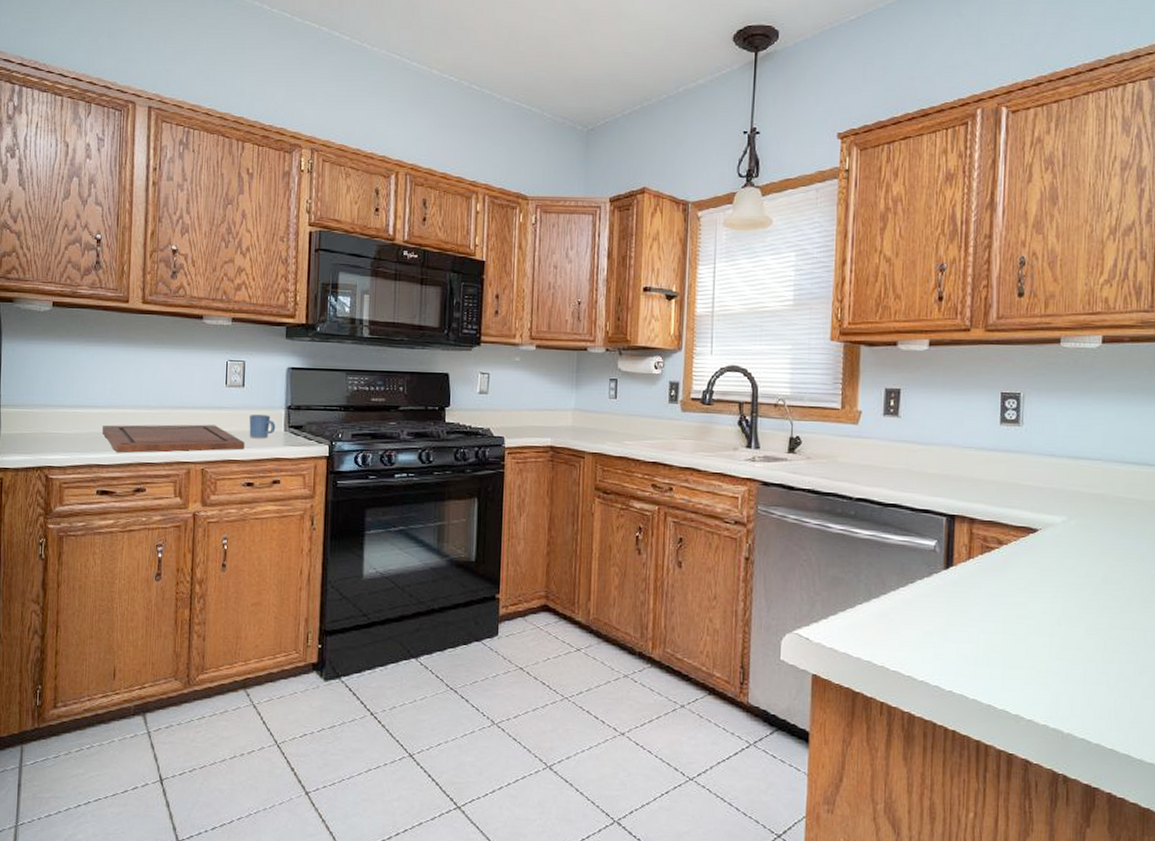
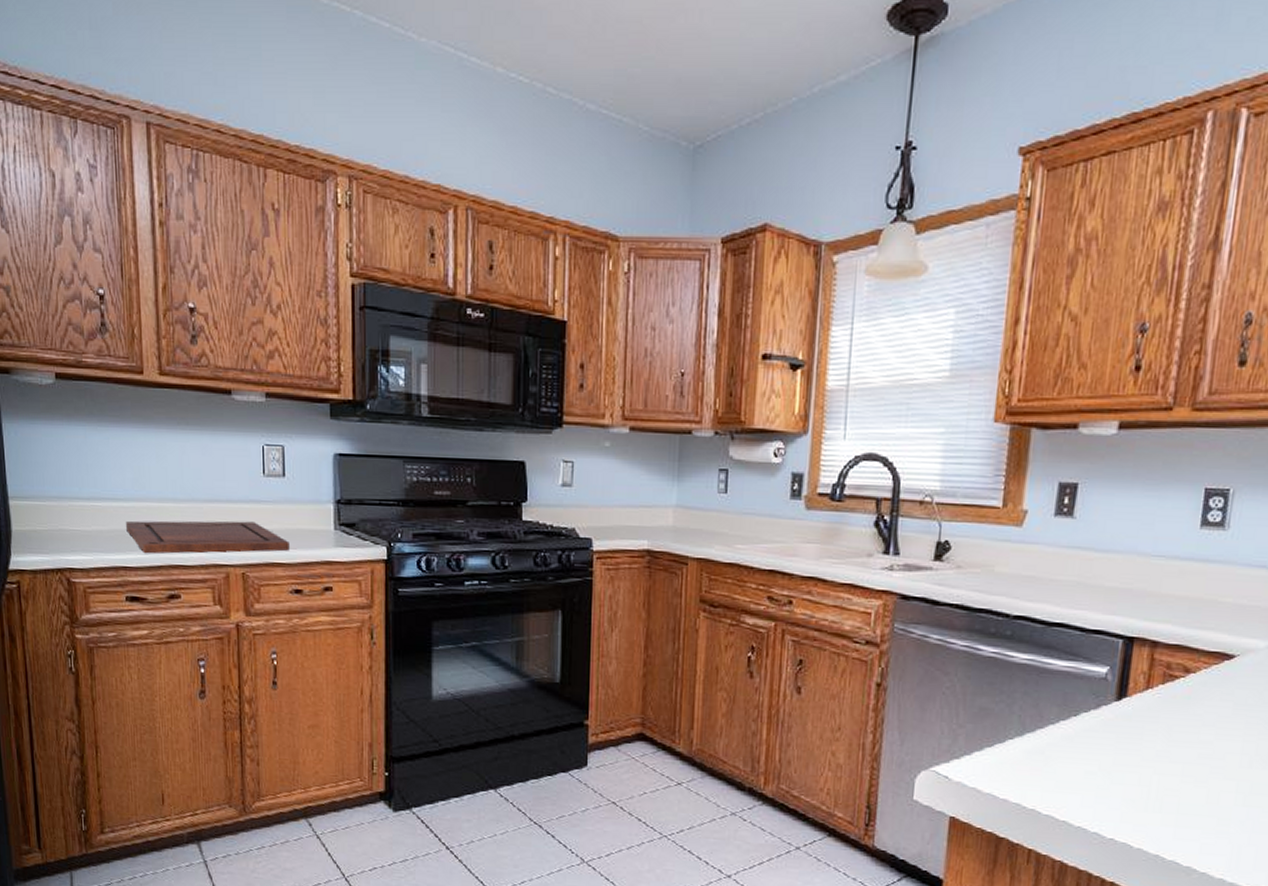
mug: present [249,414,276,440] -> none [293,510,324,539]

